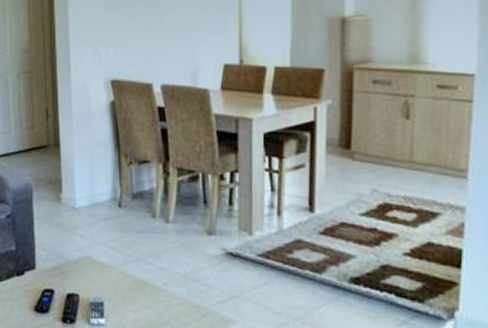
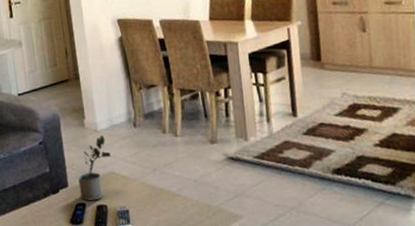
potted plant: none [48,214,89,288] -> present [78,135,112,201]

